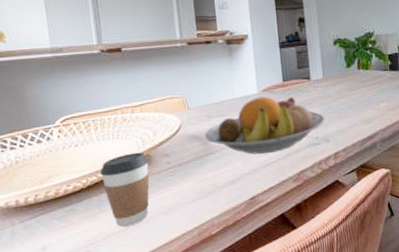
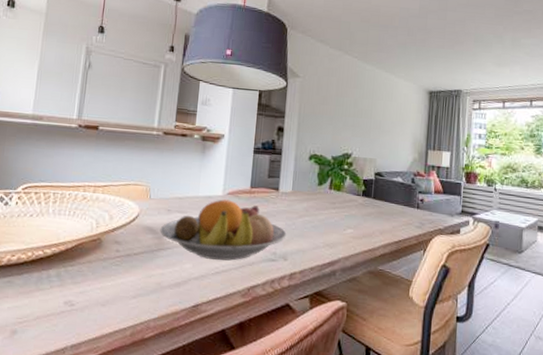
coffee cup: present [100,152,150,227] -> none [47,233,99,311]

